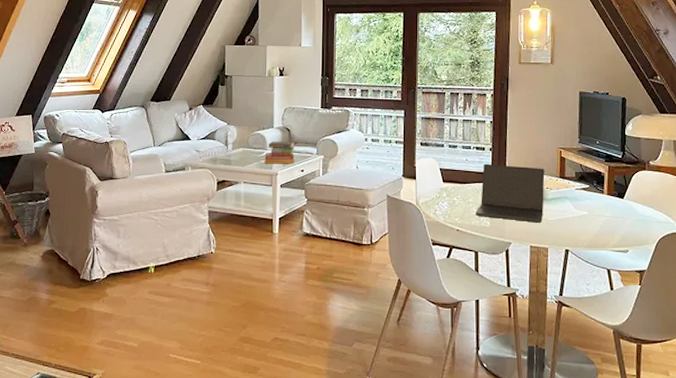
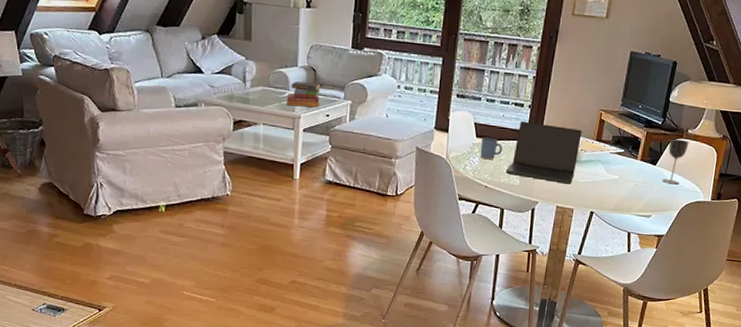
mug: none [448,181,470,204] -> present [480,137,503,160]
wine glass: none [632,171,653,217] -> present [662,138,689,185]

